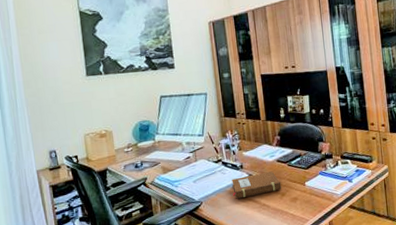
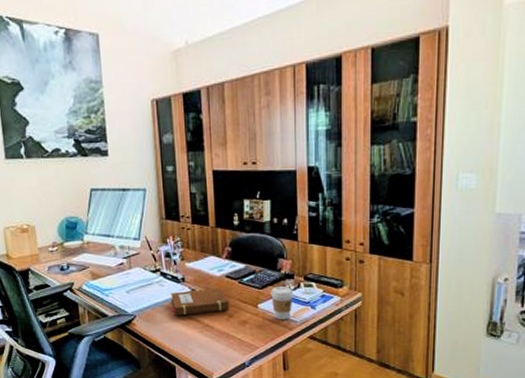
coffee cup: none [315,165,334,194] -> present [271,286,293,320]

